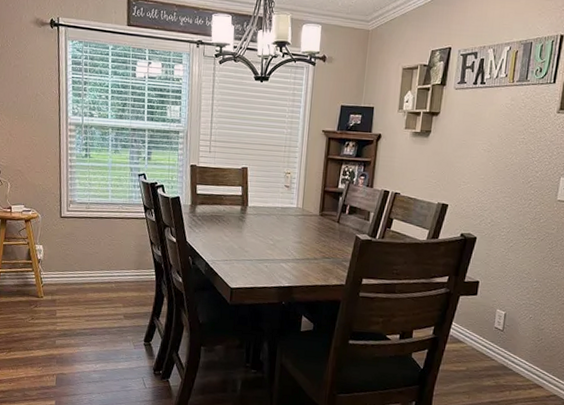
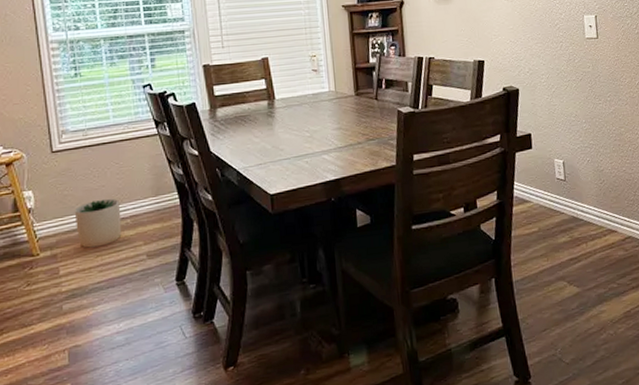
planter: none [72,263,108,301] -> present [74,198,122,248]

